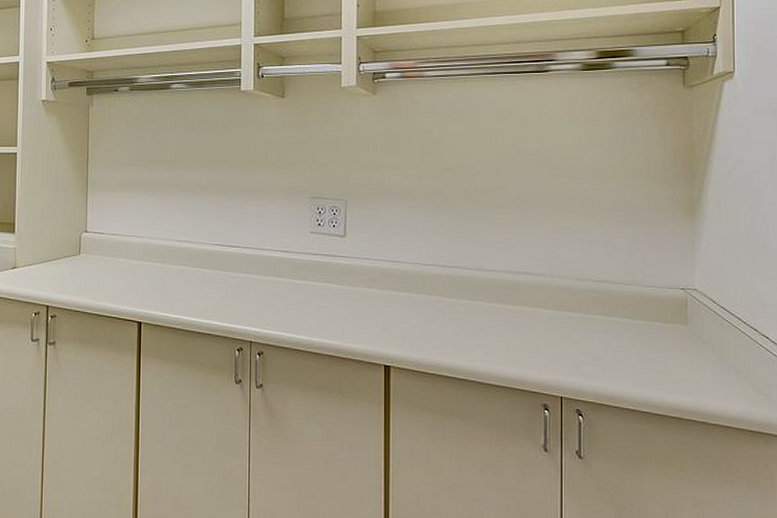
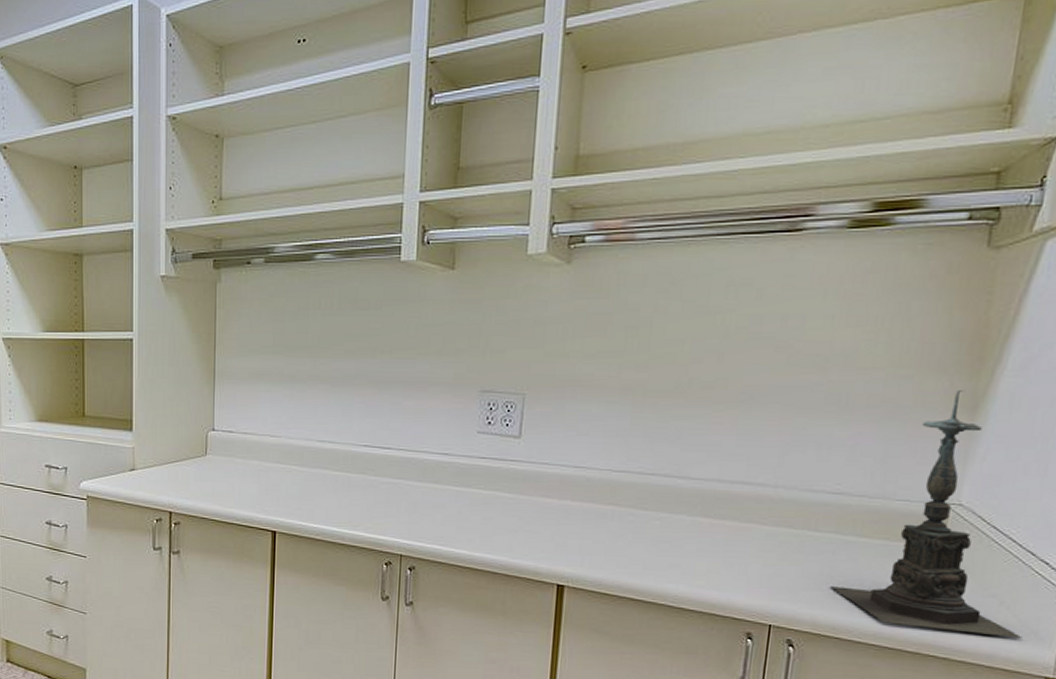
candle holder: none [604,196,759,402] -> present [829,390,1023,638]

